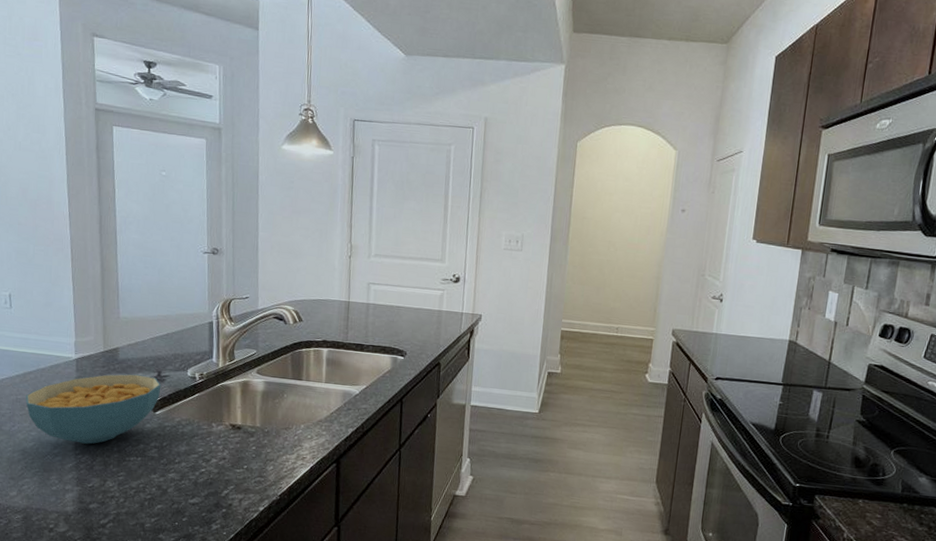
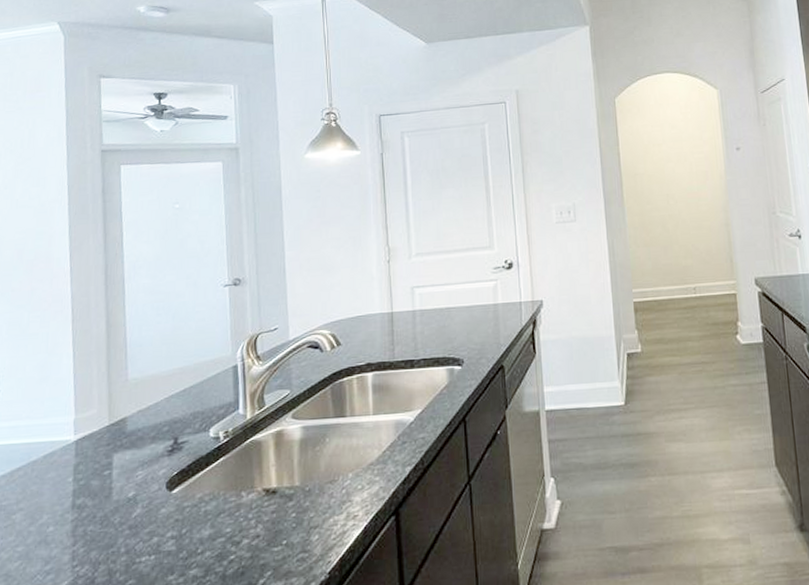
cereal bowl: present [25,374,161,444] -> none [12,446,179,551]

